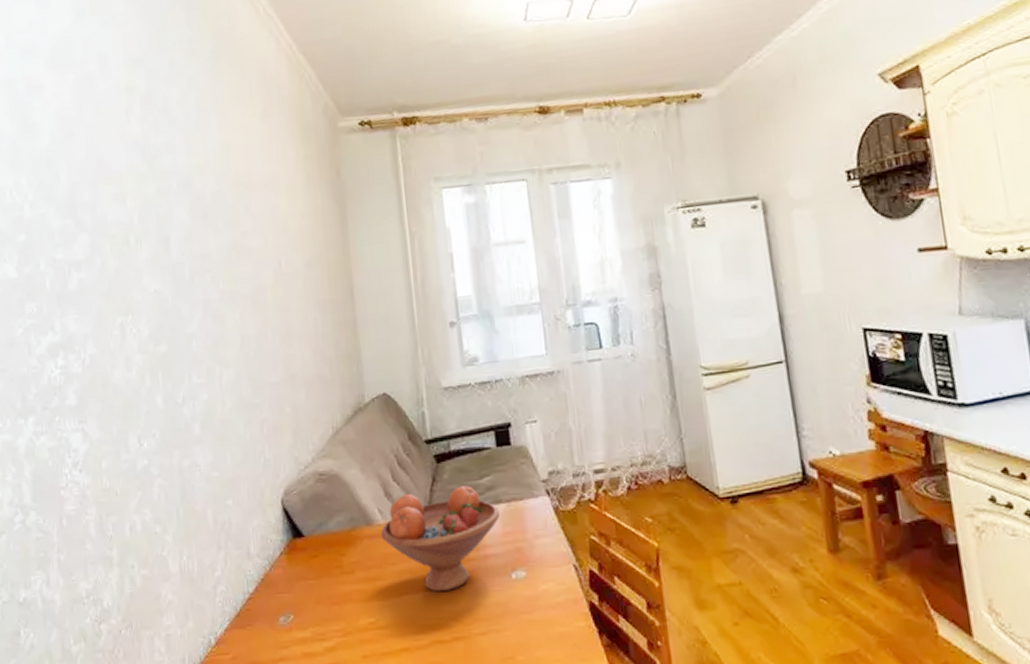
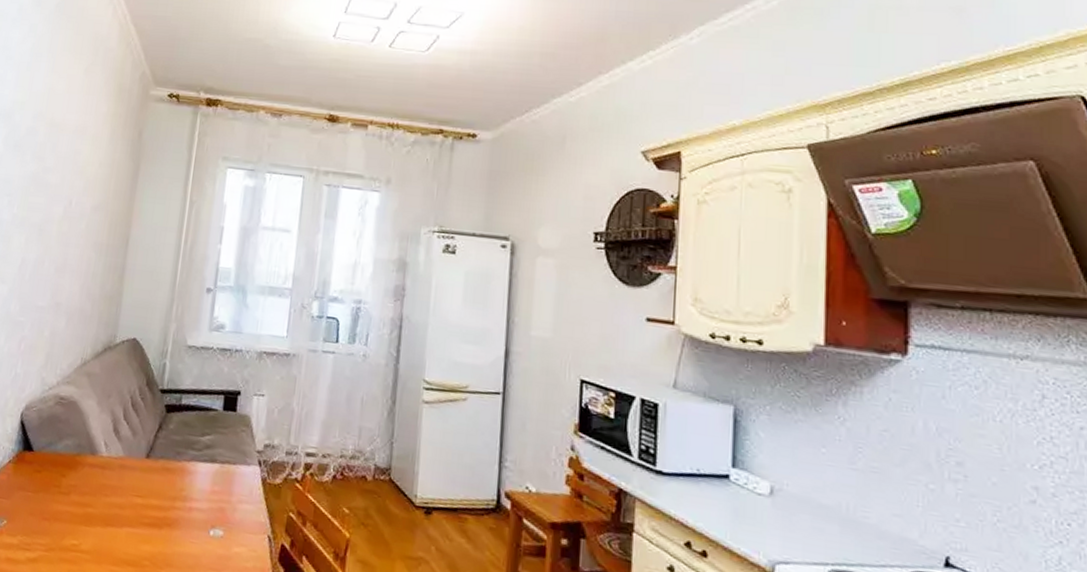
fruit bowl: present [381,486,501,592] -> none [102,433,213,533]

